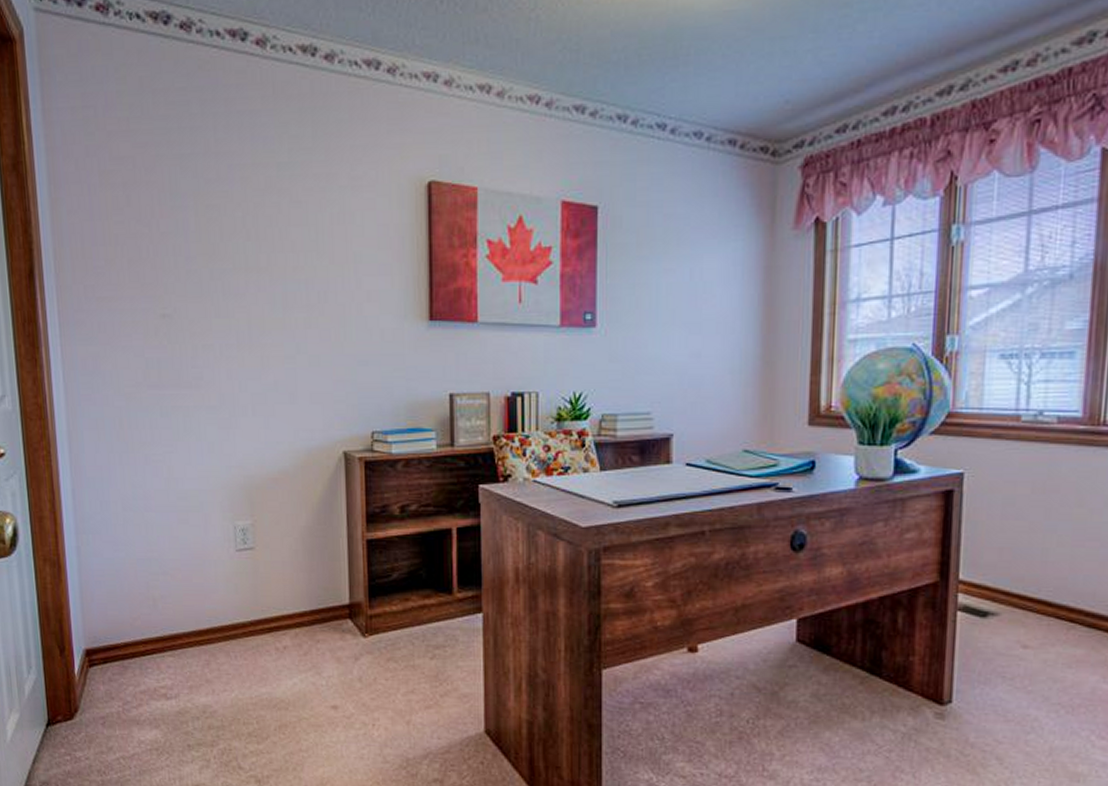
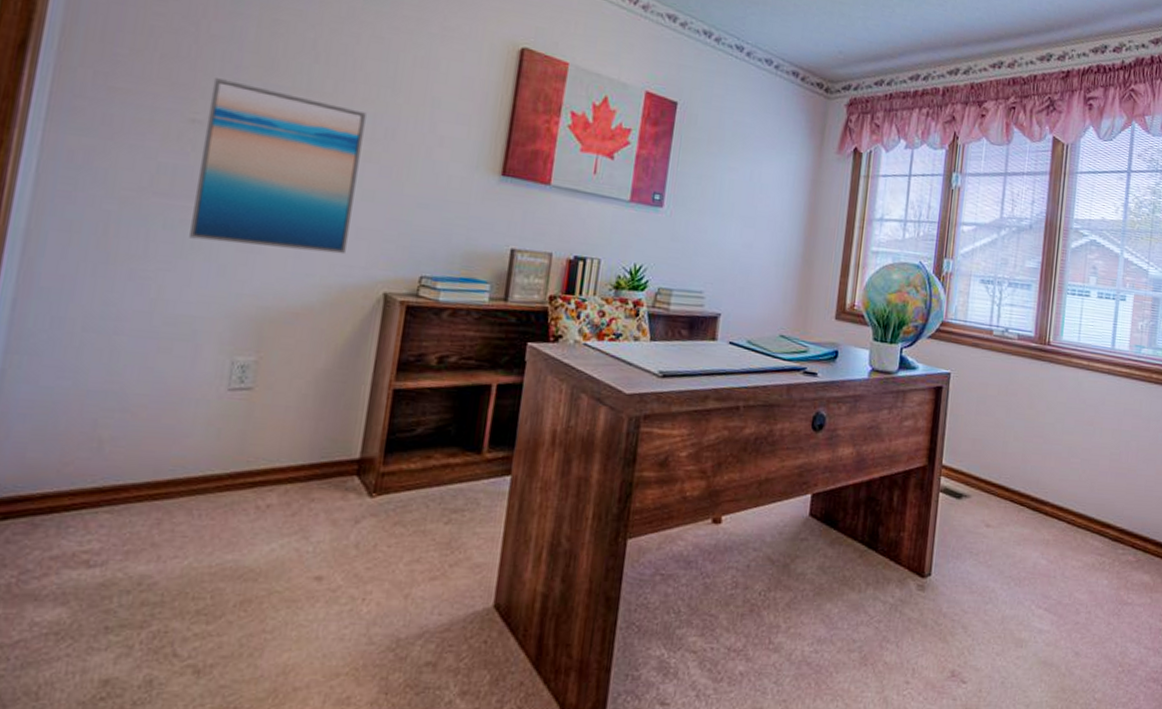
wall art: none [171,272,305,422] -> present [189,78,367,255]

